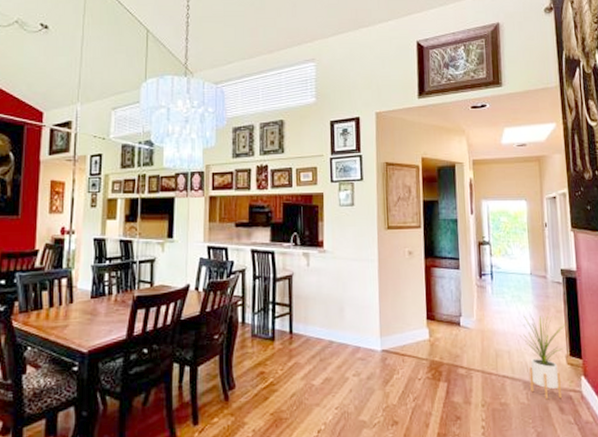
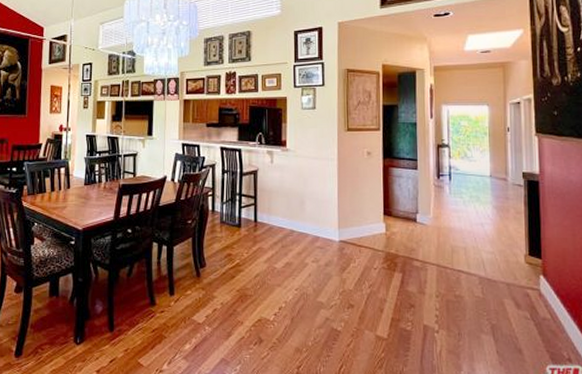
house plant: present [518,311,567,400] -> none [475,211,527,295]

